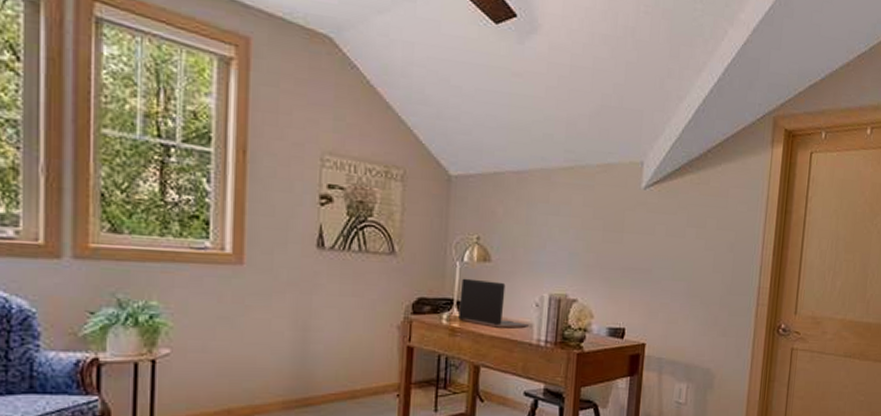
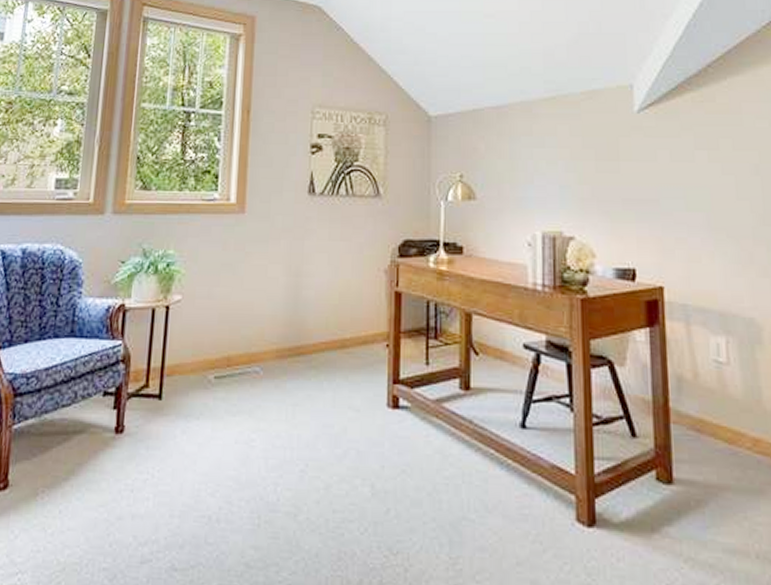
laptop computer: present [458,278,529,330] -> none [446,218,522,272]

